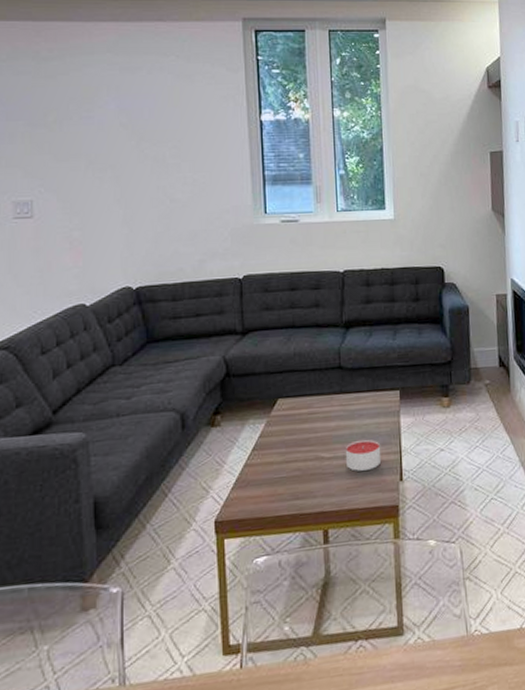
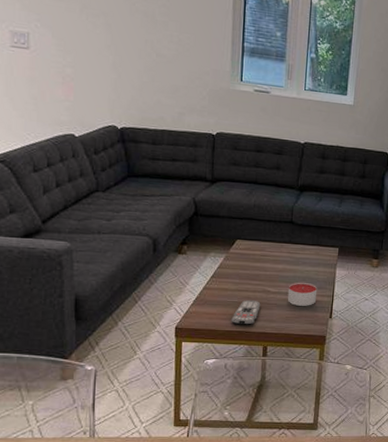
remote control: none [281,471,315,507] -> present [231,299,261,325]

